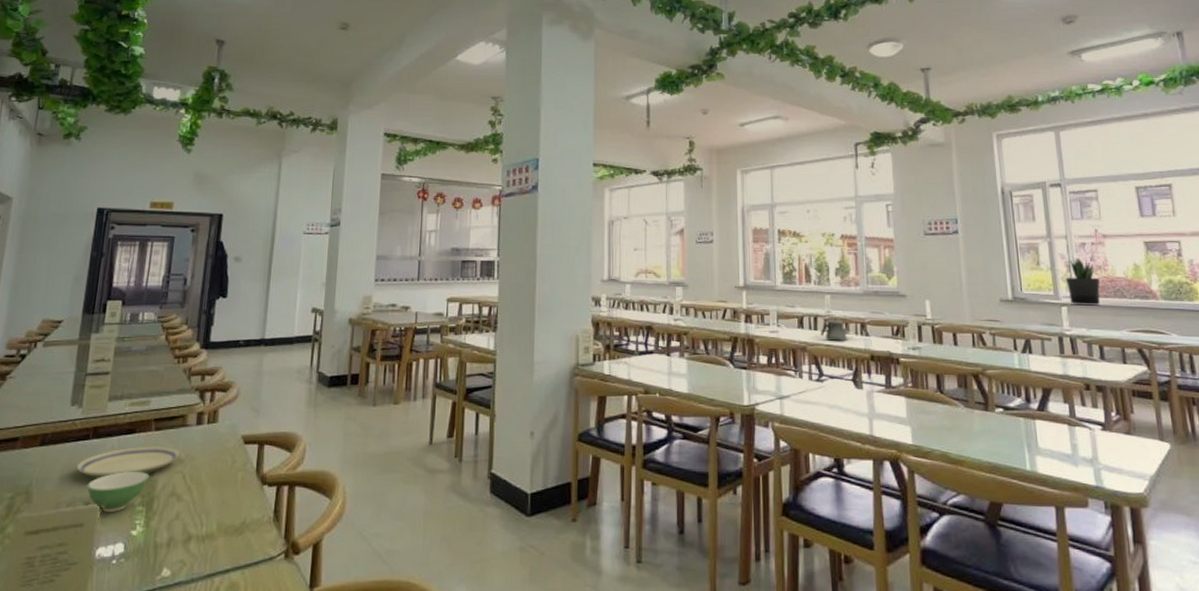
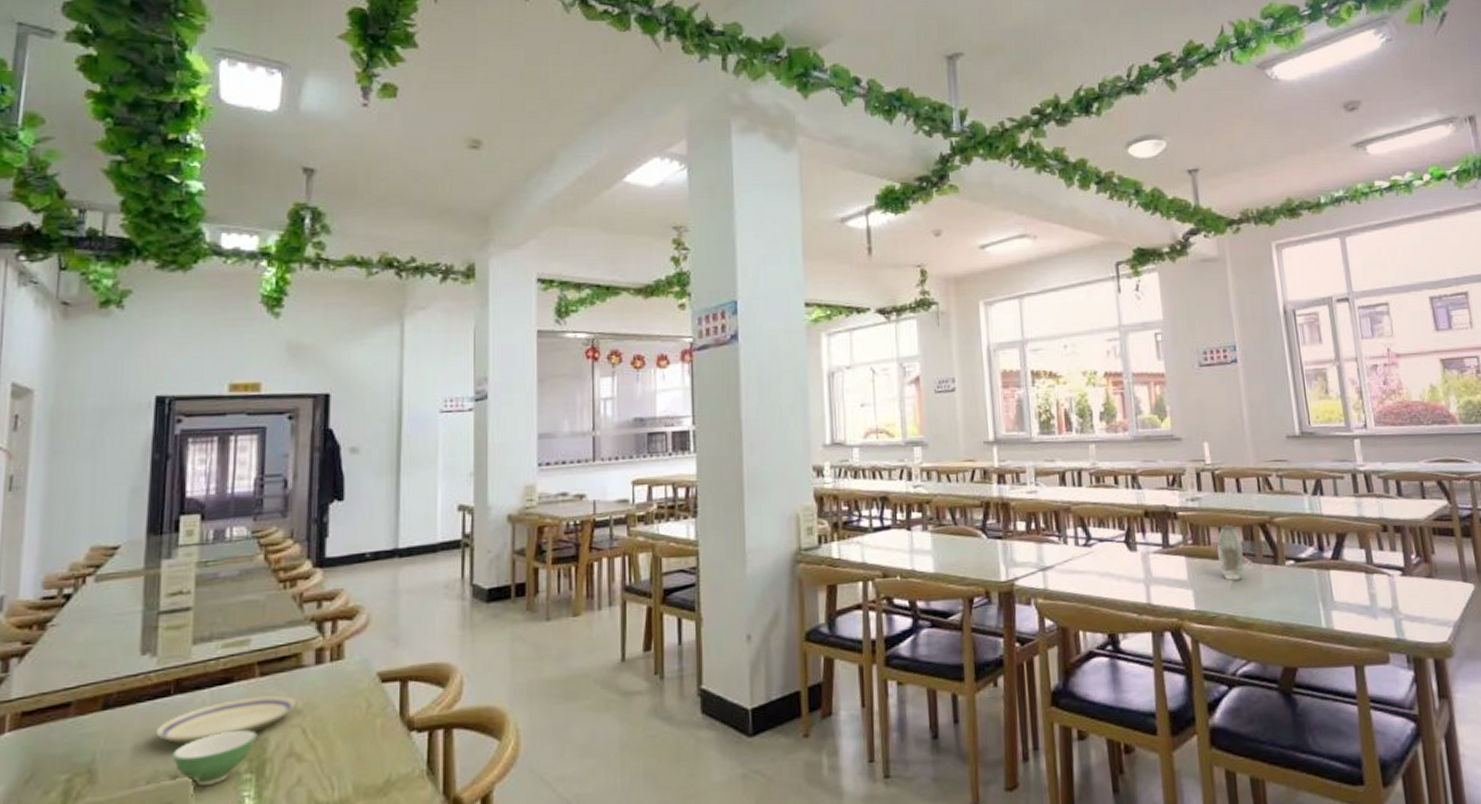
teapot: present [820,318,851,341] -> none [1085,471,1121,498]
vase: none [933,372,958,421] -> present [1216,524,1244,580]
planter: present [1065,256,1100,306] -> none [1357,381,1395,436]

